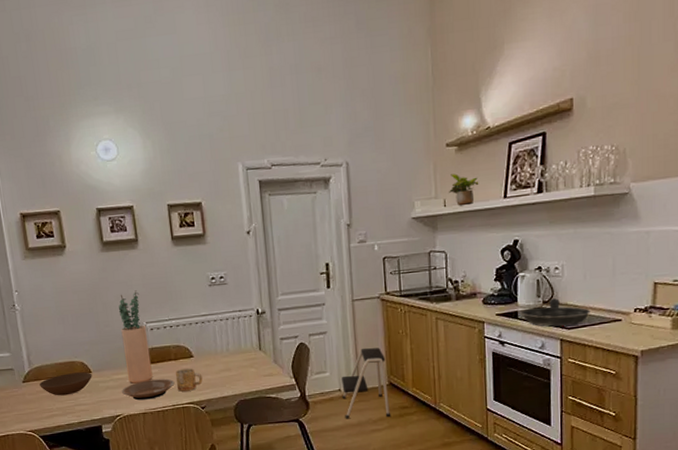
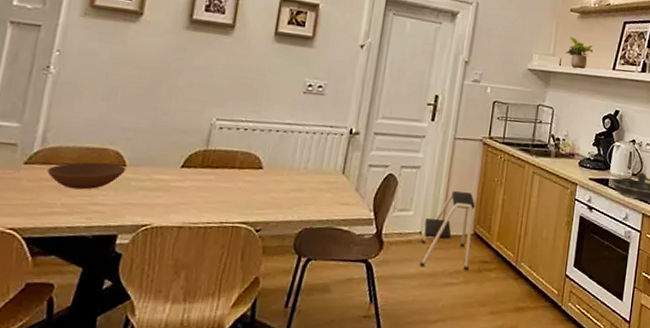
vase: present [118,290,153,384] -> none [172,80,219,189]
plate: present [121,379,175,400] -> none [158,186,231,211]
mug: present [175,367,203,392] -> none [231,180,268,208]

